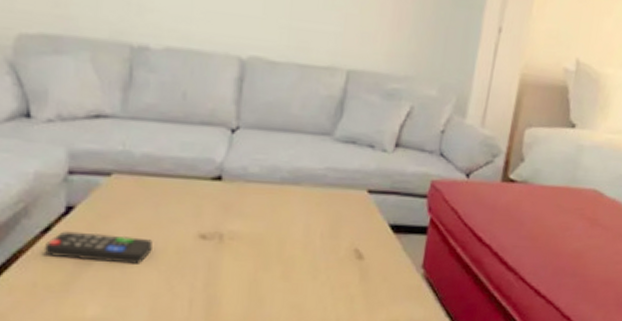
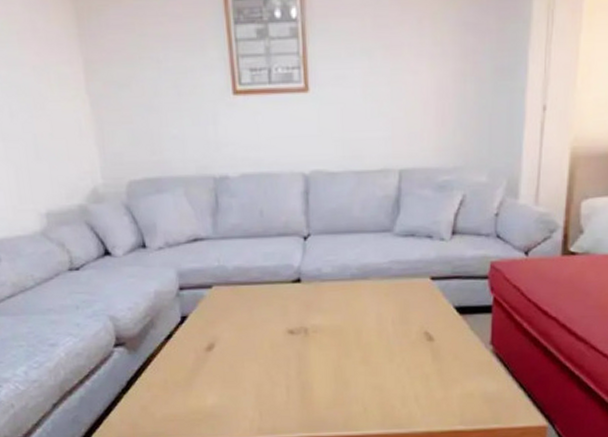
remote control: present [45,231,153,264] -> none [170,336,251,360]

